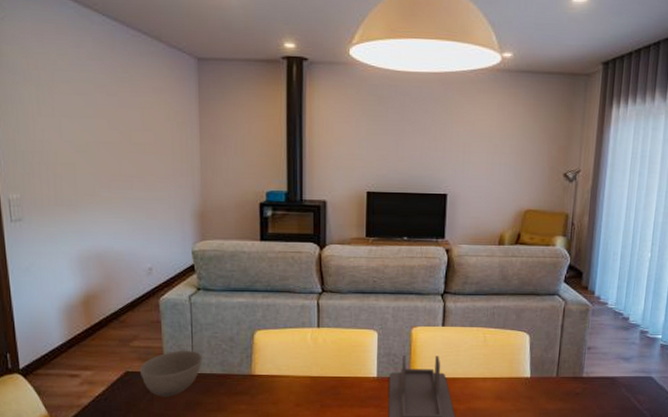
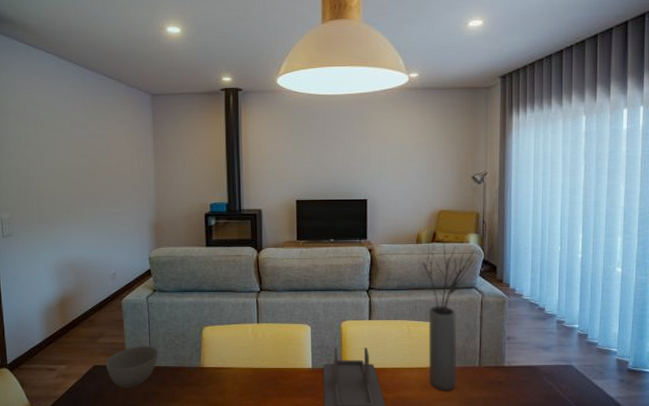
vase: none [503,240,561,402] -> present [422,238,475,391]

